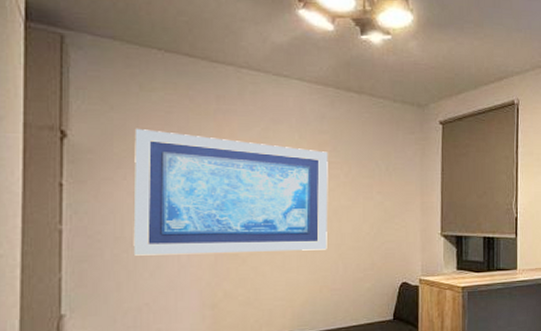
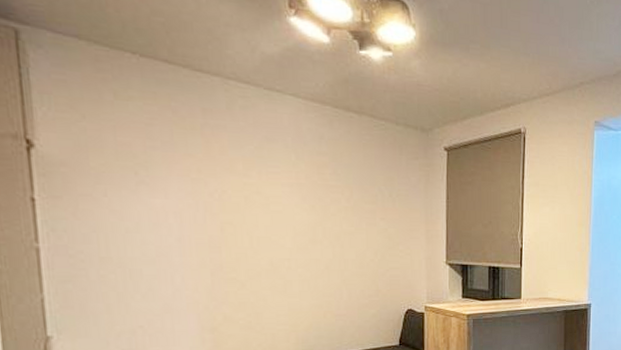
wall art: present [133,129,328,256] -> none [112,142,330,277]

